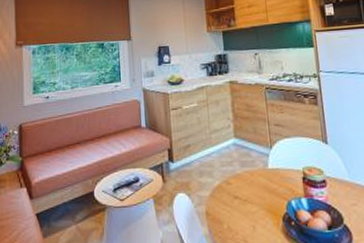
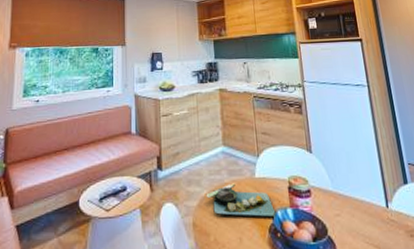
platter: none [218,174,290,207] -> present [206,183,276,218]

